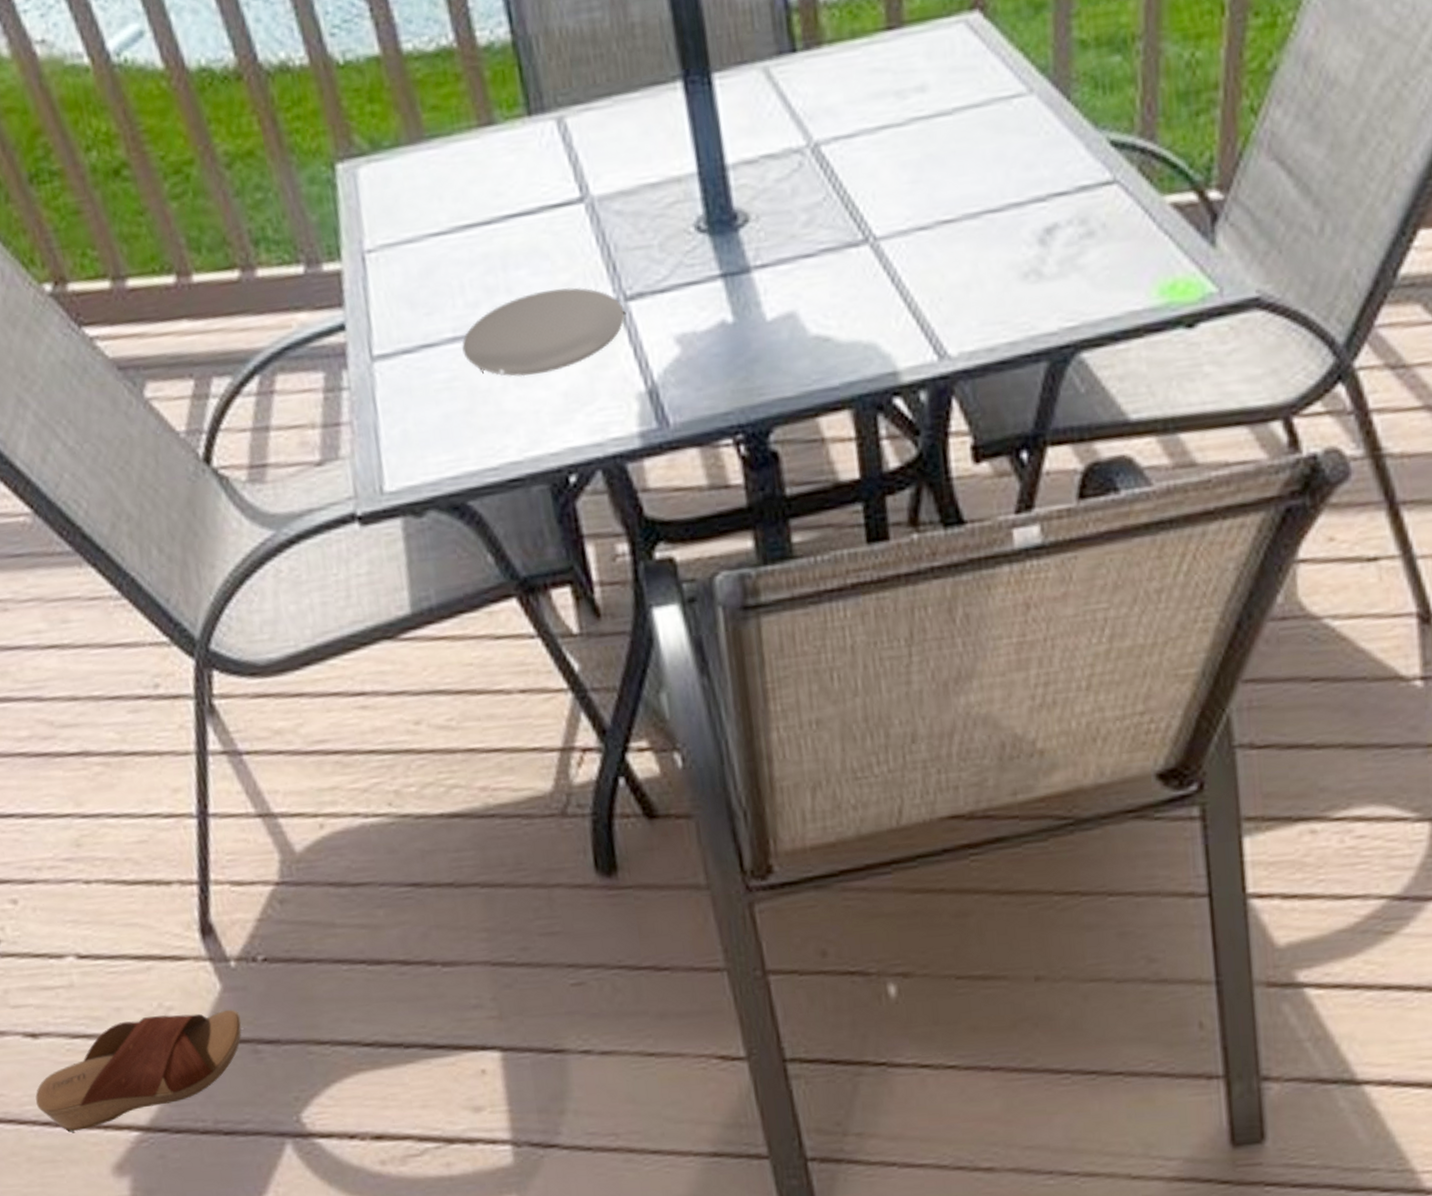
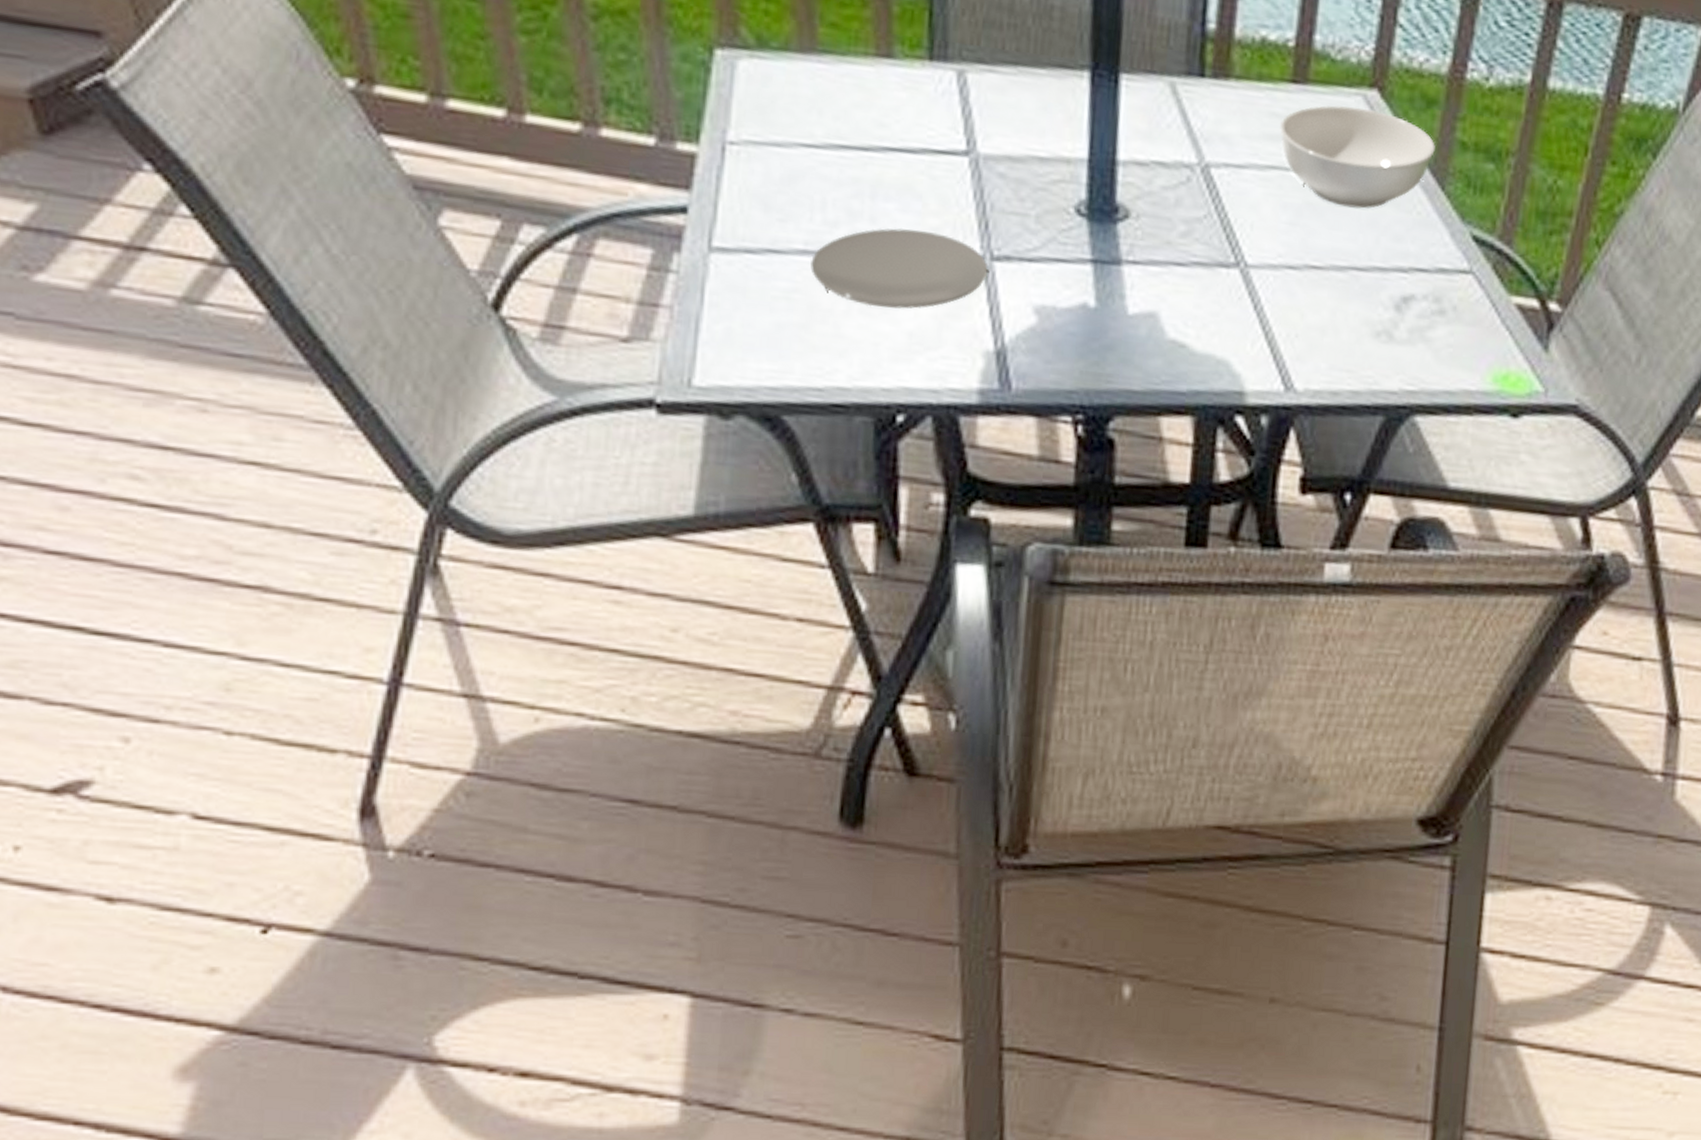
sandal: present [35,1009,242,1131] -> none [90,898,386,1020]
bowl: none [882,33,1053,149] -> present [1279,105,1435,209]

